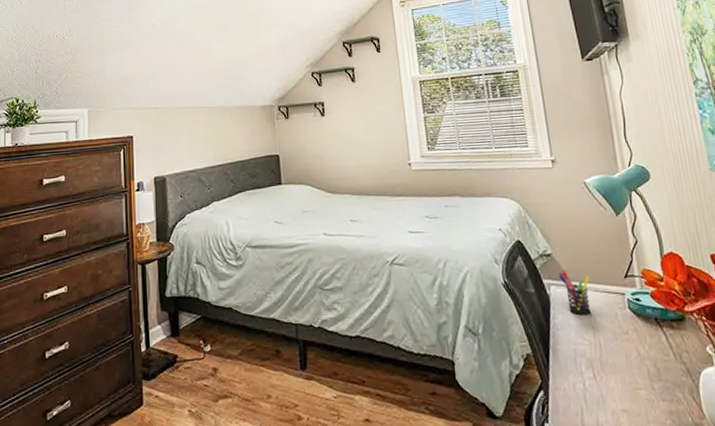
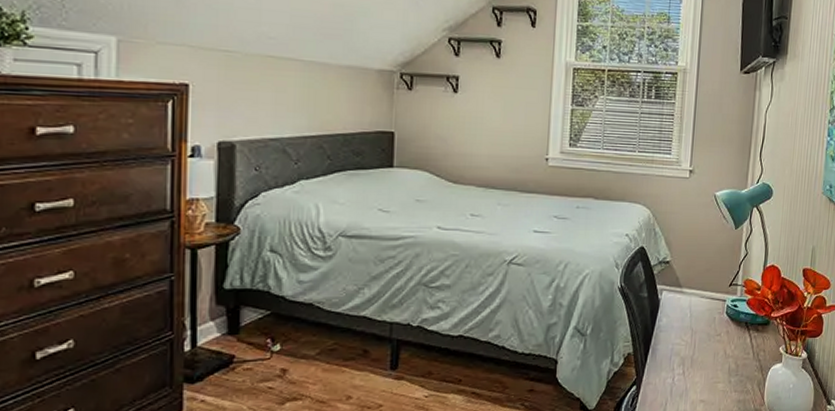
pen holder: present [558,271,592,316] -> none [672,278,699,319]

